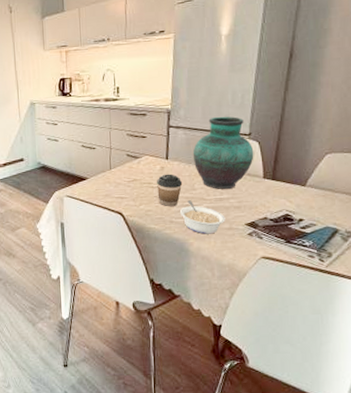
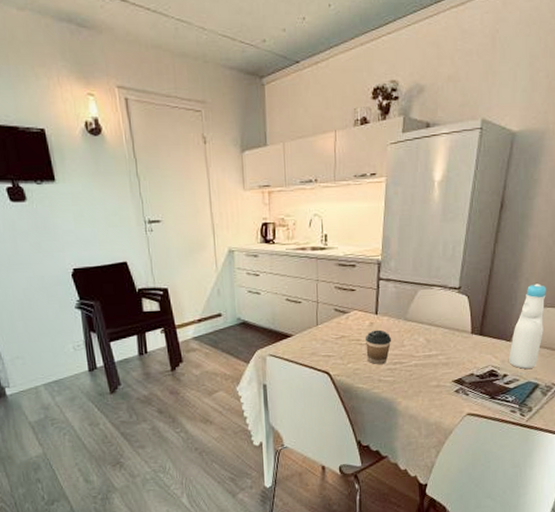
legume: present [179,200,226,234] -> none [388,357,434,393]
vase: present [192,116,254,189] -> none [402,268,463,346]
bottle: none [304,129,342,215] -> present [509,283,546,370]

